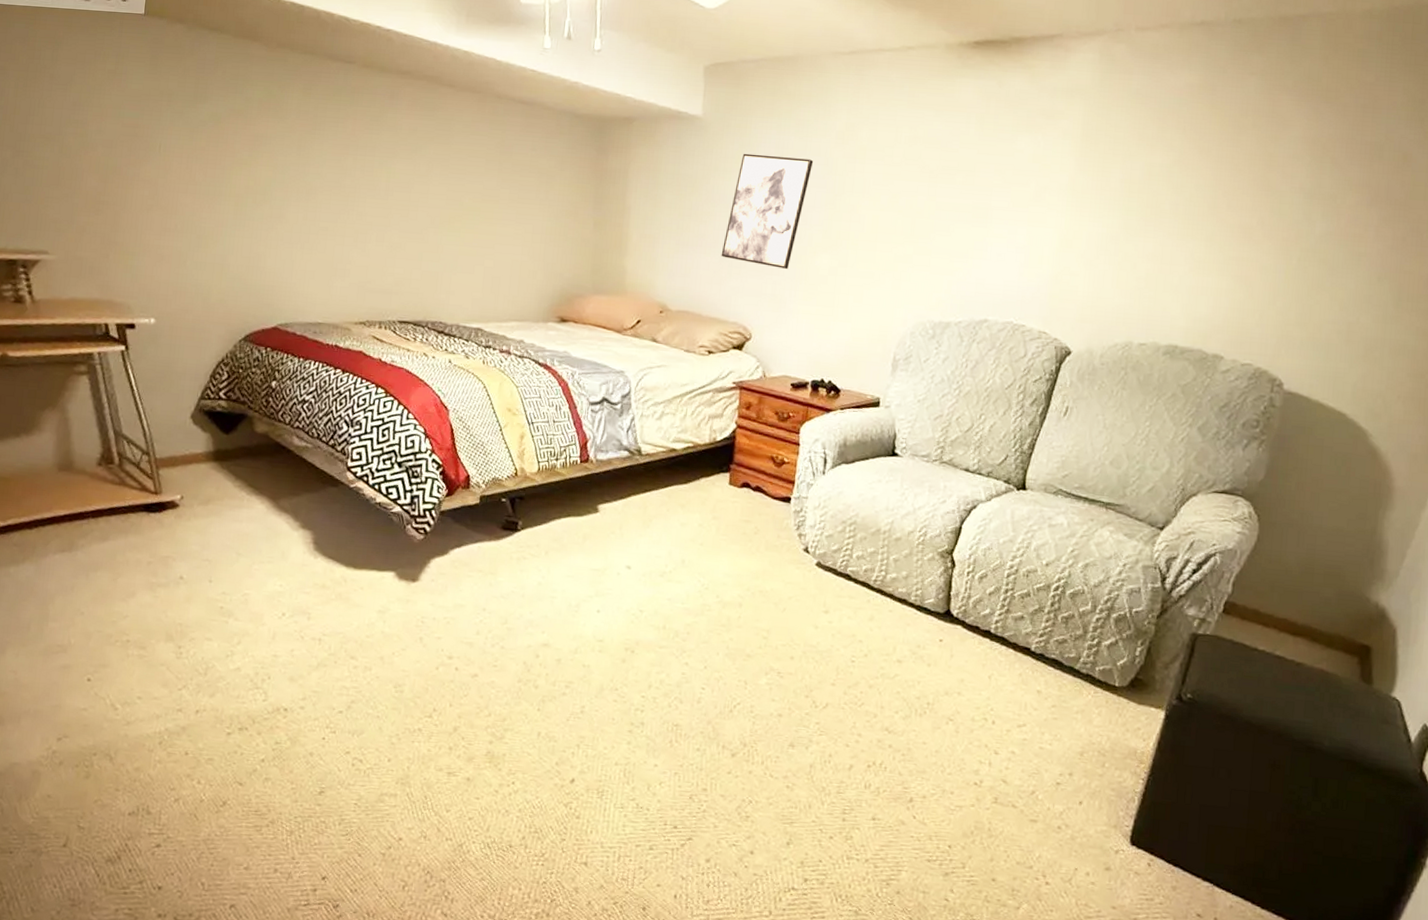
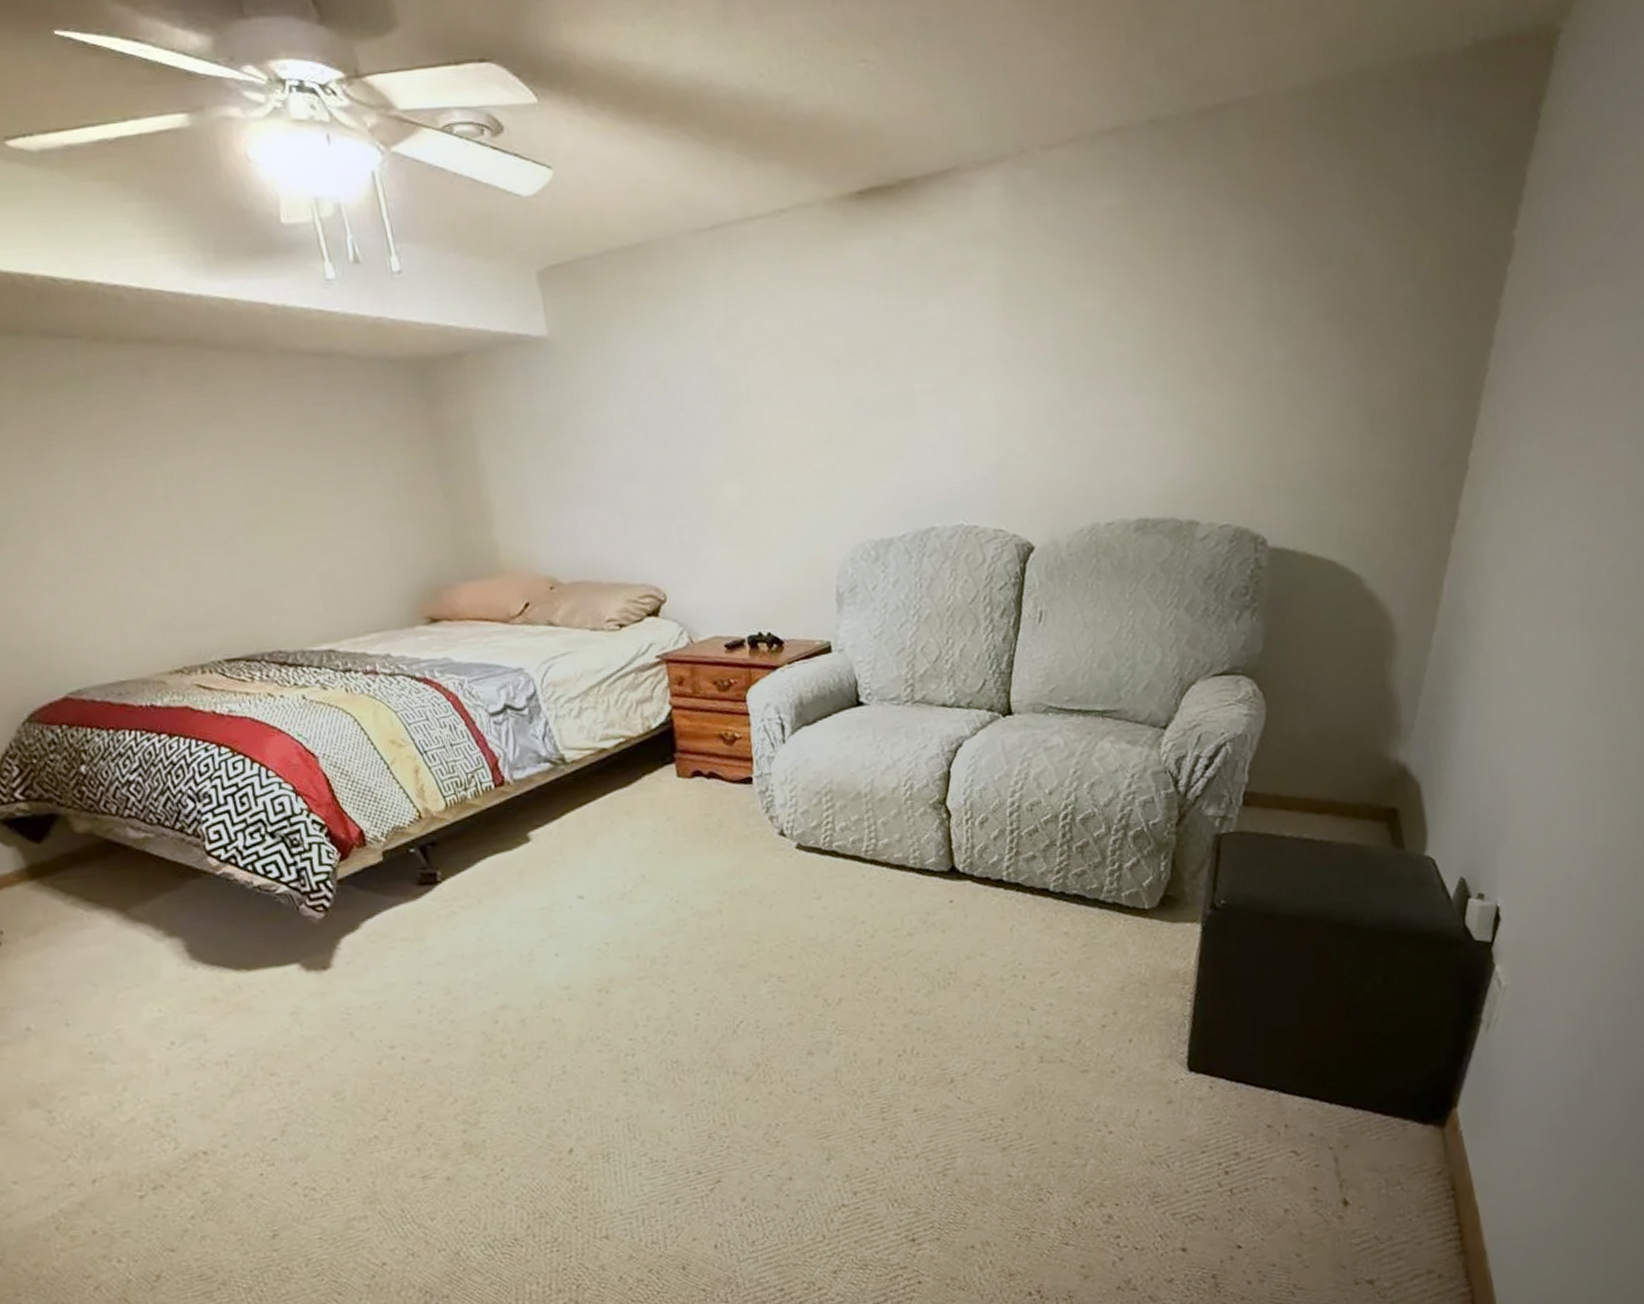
wall art: present [721,153,814,270] -> none [608,369,696,510]

